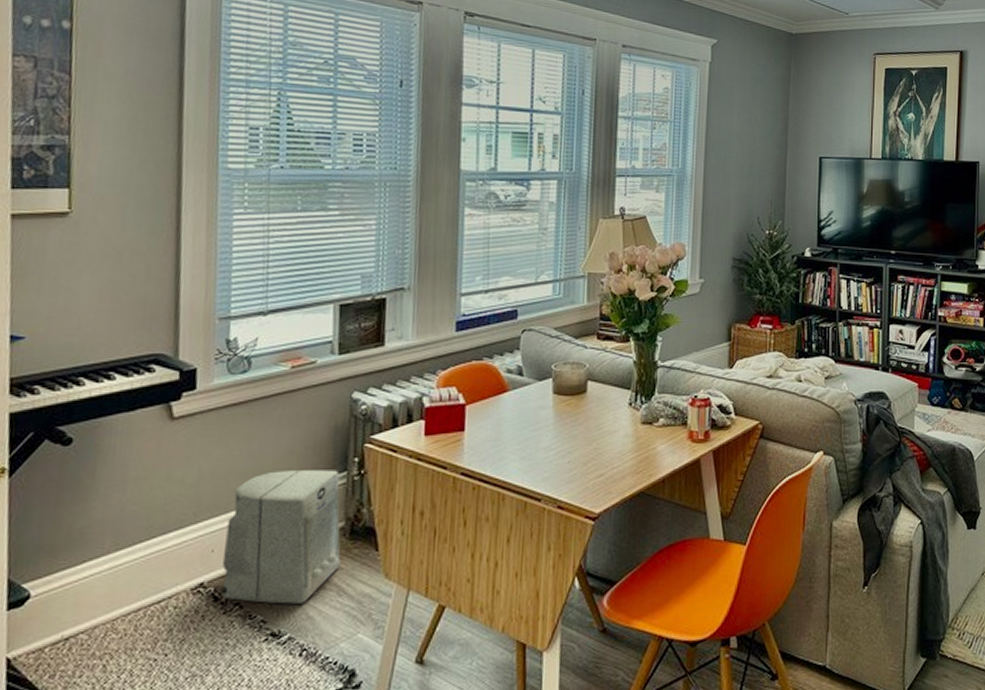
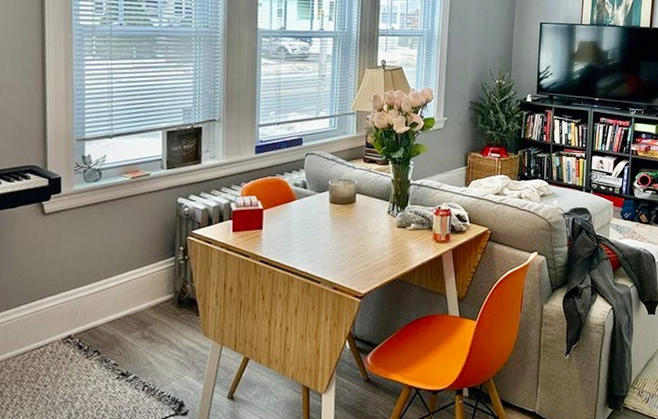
speaker: present [222,470,341,604] -> none [84,255,171,353]

